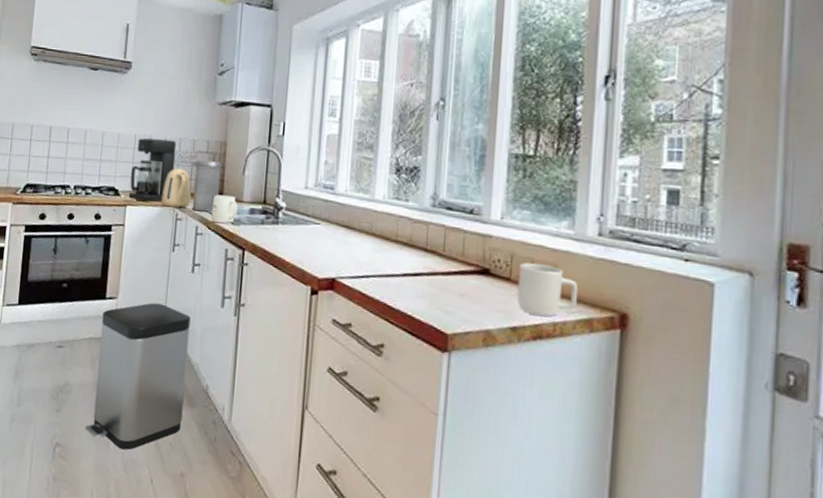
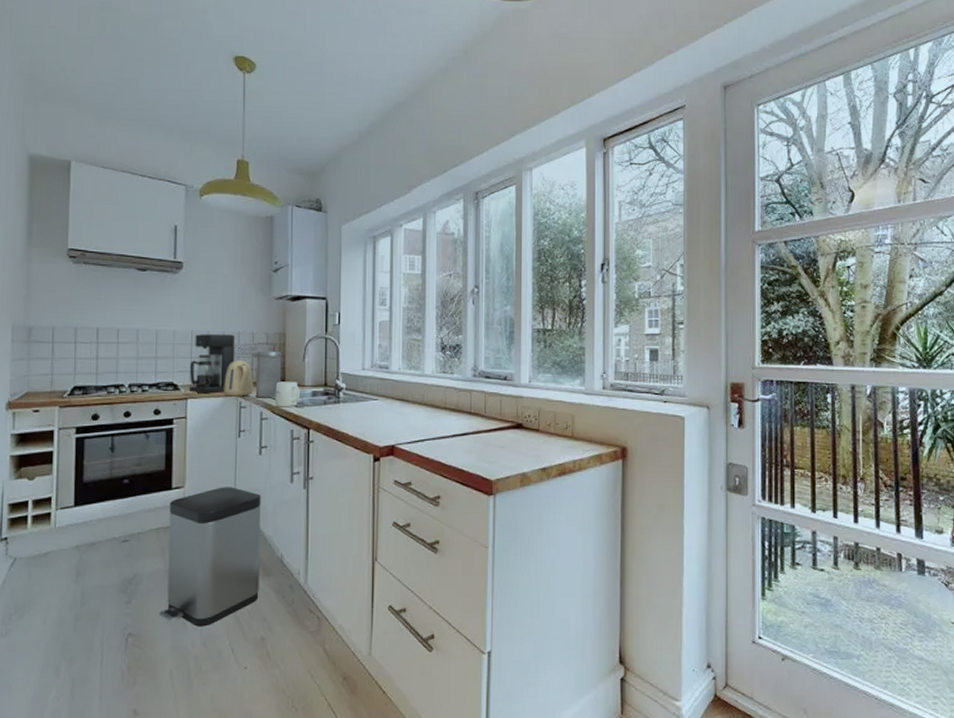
mug: present [516,263,579,317] -> none [544,416,591,457]

